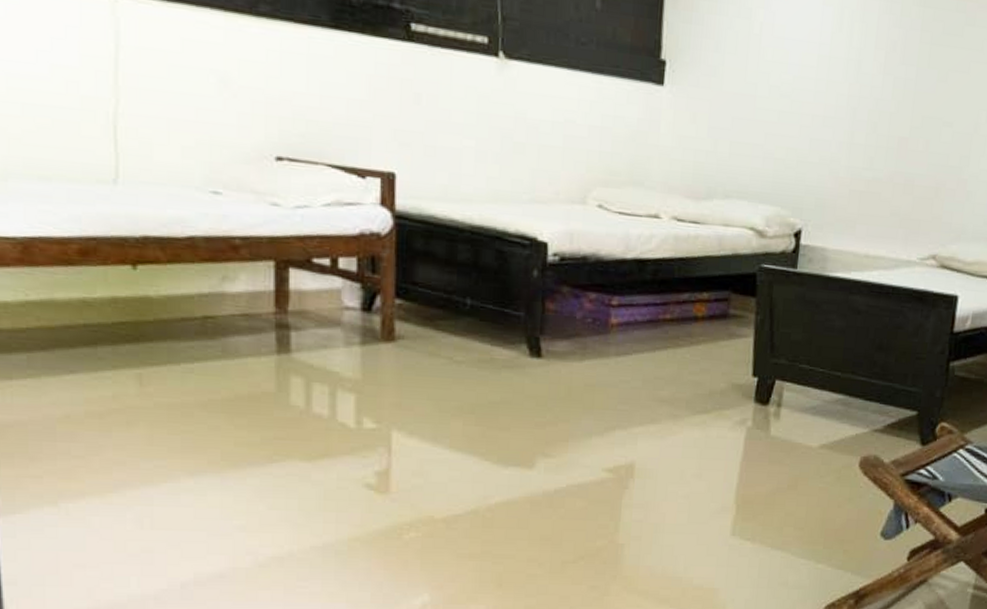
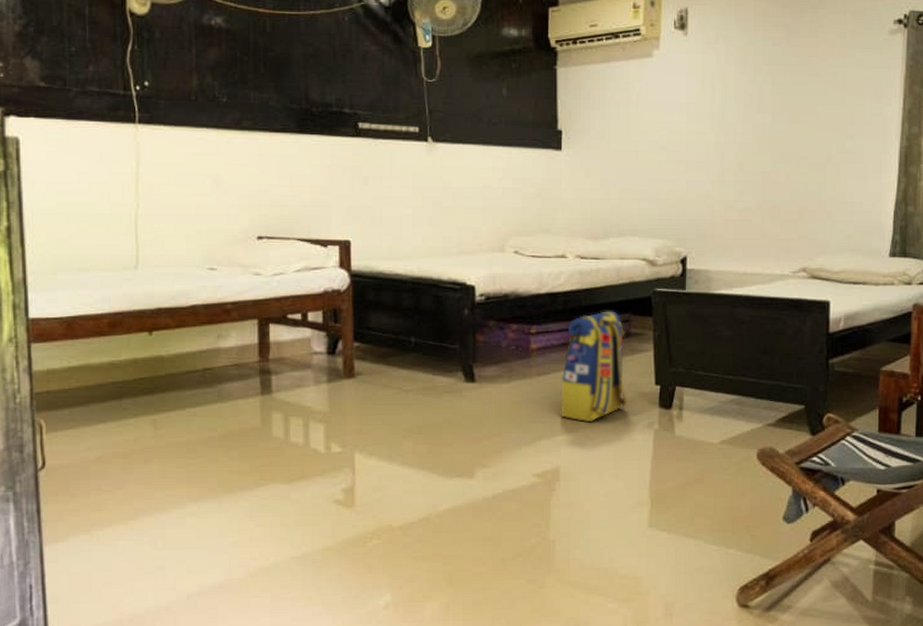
backpack: none [640,286,723,414] -> present [560,311,628,423]

